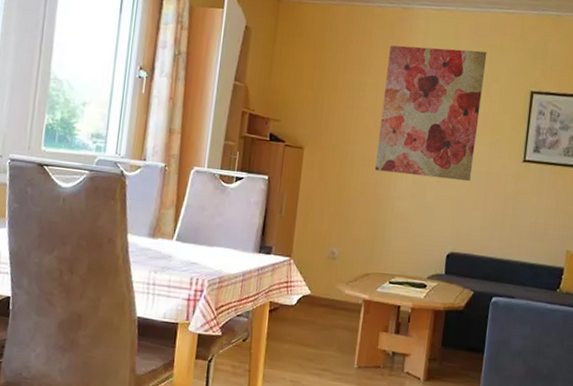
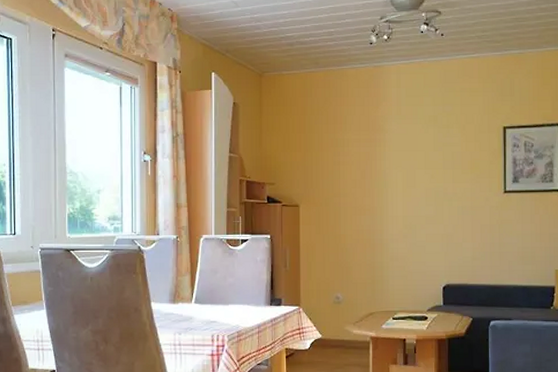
wall art: present [375,45,487,182] -> none [366,96,458,218]

